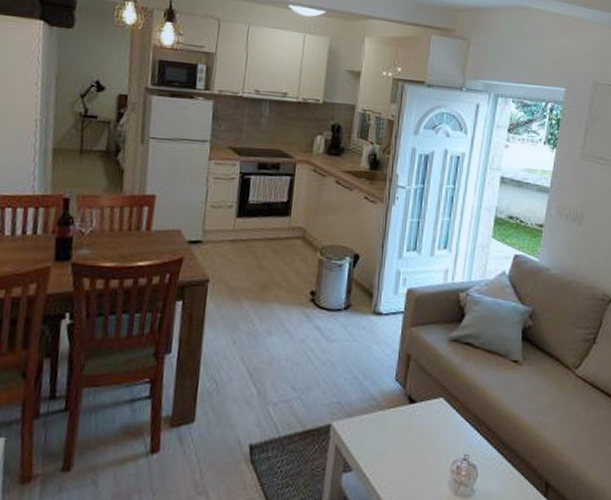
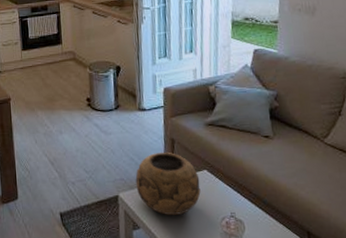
decorative bowl: none [355,370,434,455] -> present [135,152,201,215]

